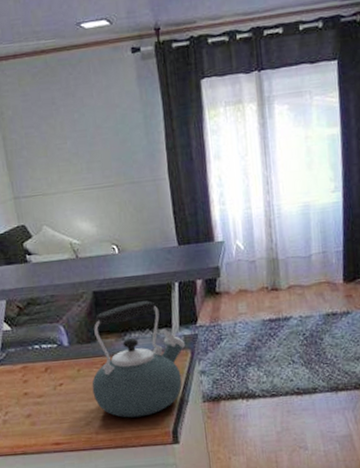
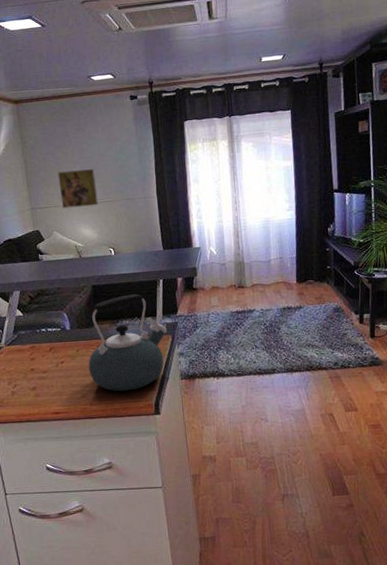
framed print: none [45,145,96,197] -> present [58,169,98,209]

